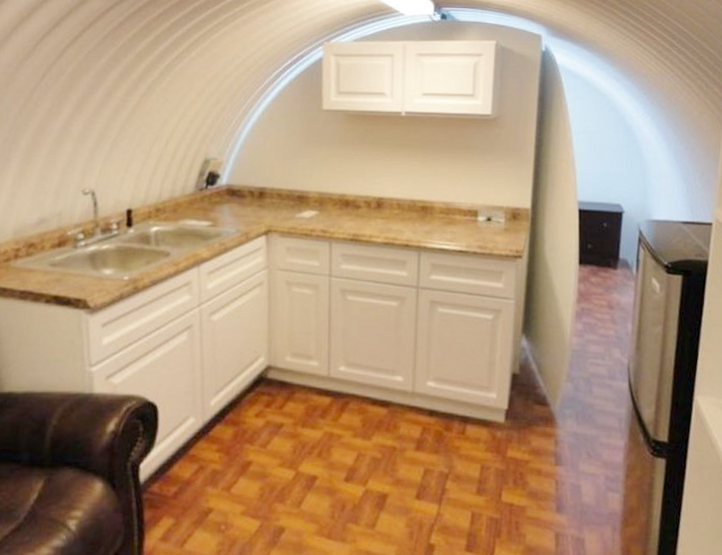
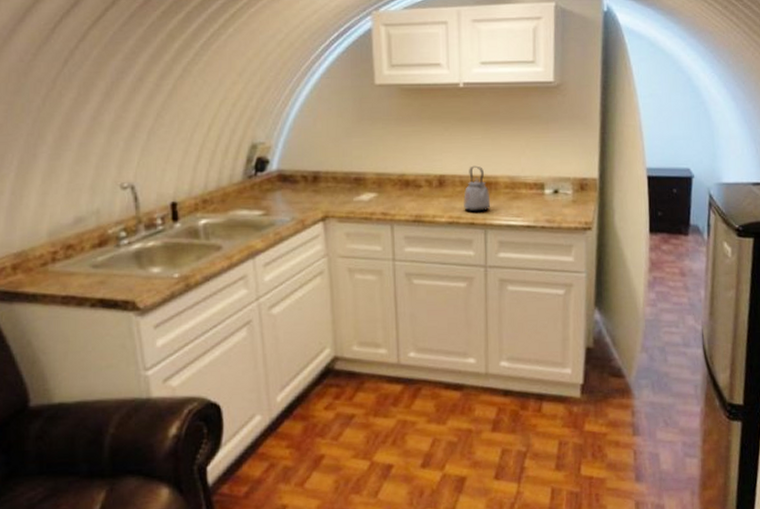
kettle: none [400,190,426,235] -> present [463,165,491,212]

